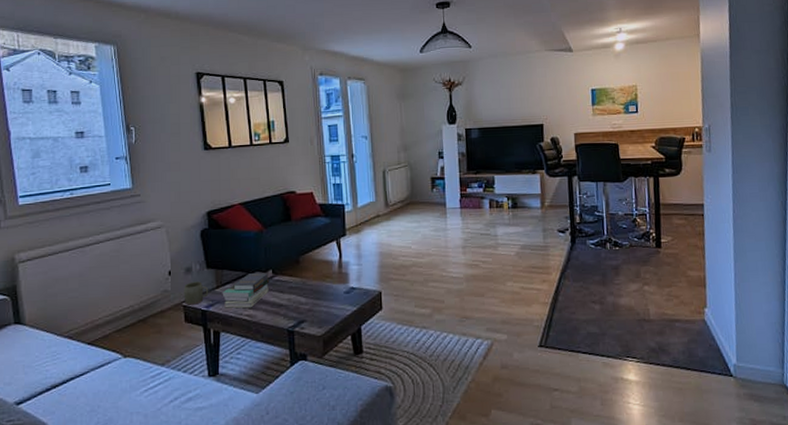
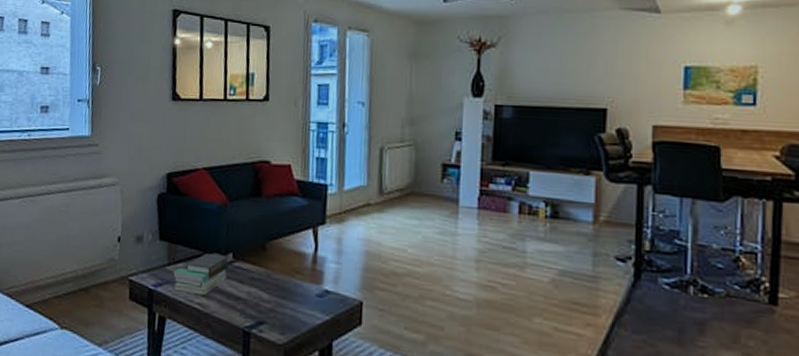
mug: present [183,281,209,305] -> none [131,253,159,281]

